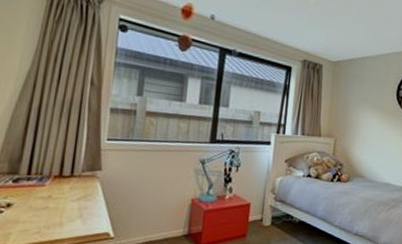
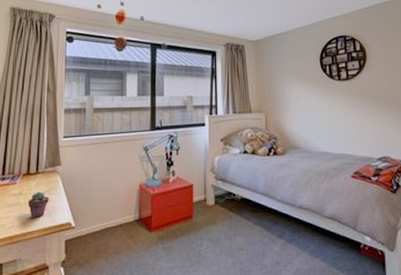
potted succulent: none [58,196,85,226] -> present [27,192,49,219]

